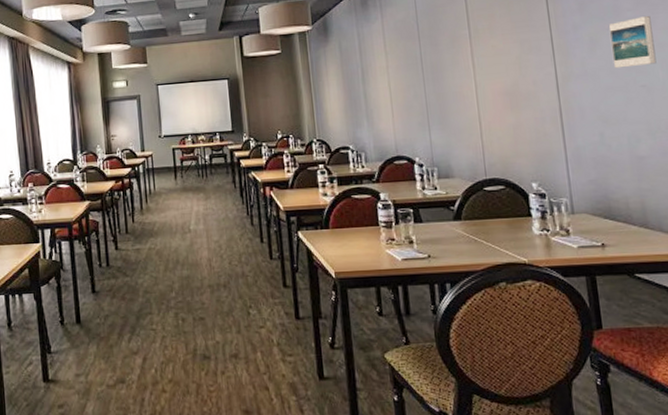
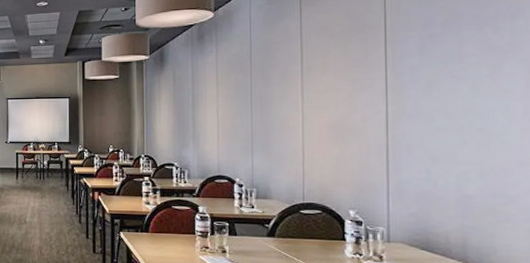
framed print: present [608,15,657,69] -> none [449,61,498,111]

